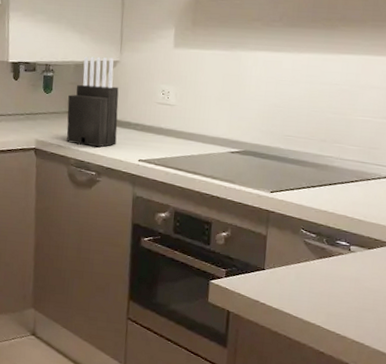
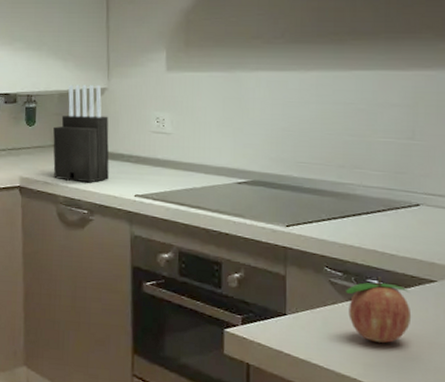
fruit: none [318,239,372,296] -> present [346,277,412,343]

